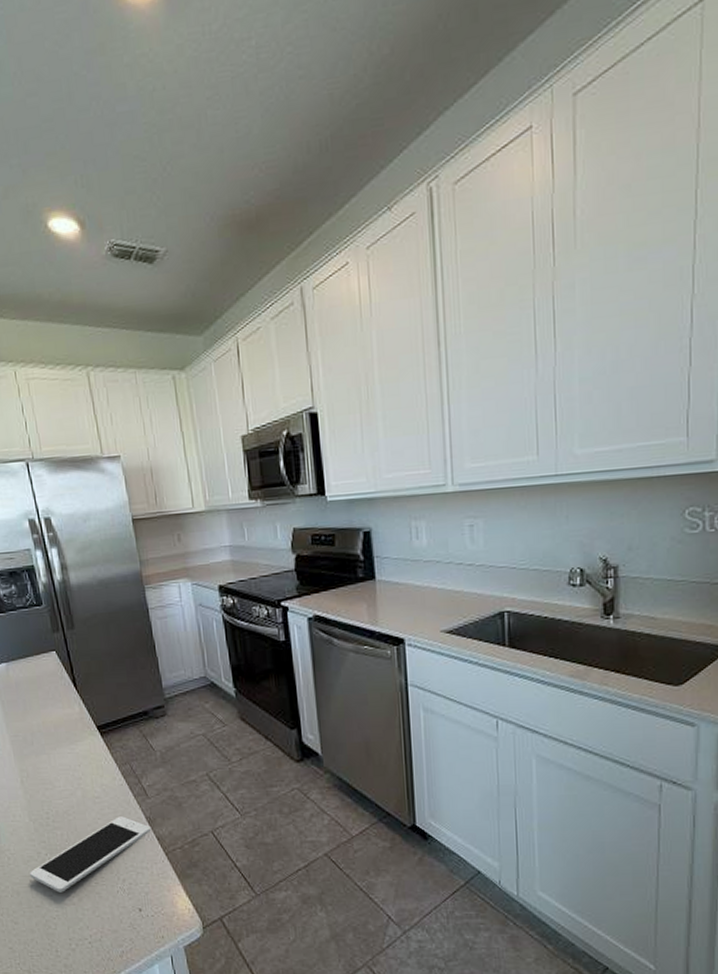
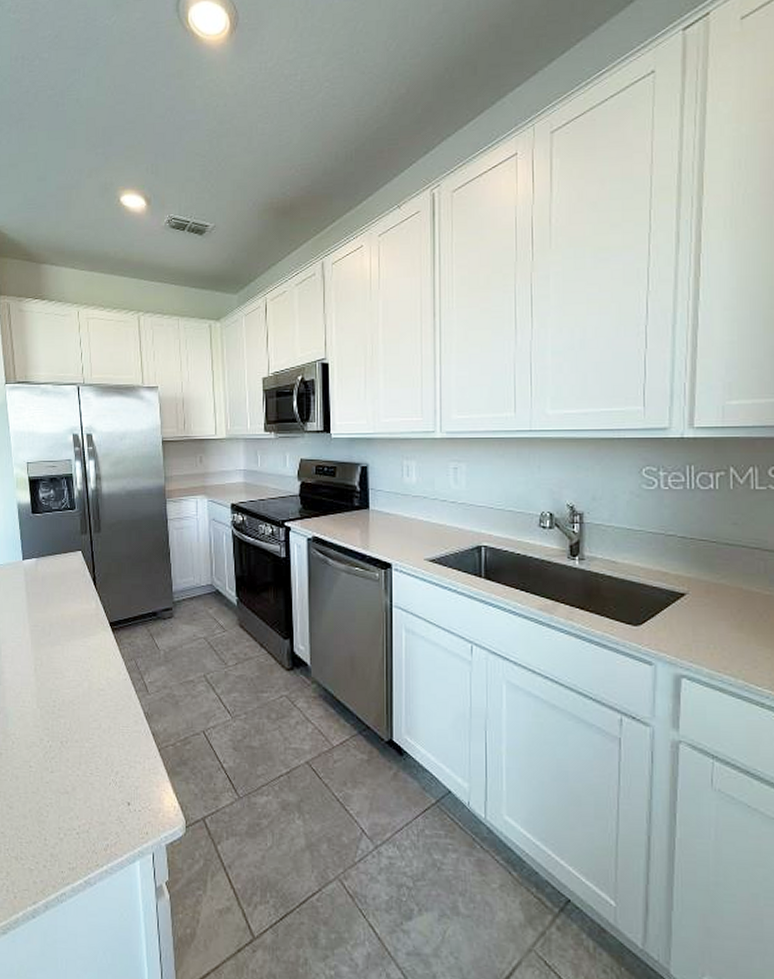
cell phone: present [30,816,152,892] -> none [31,710,148,780]

